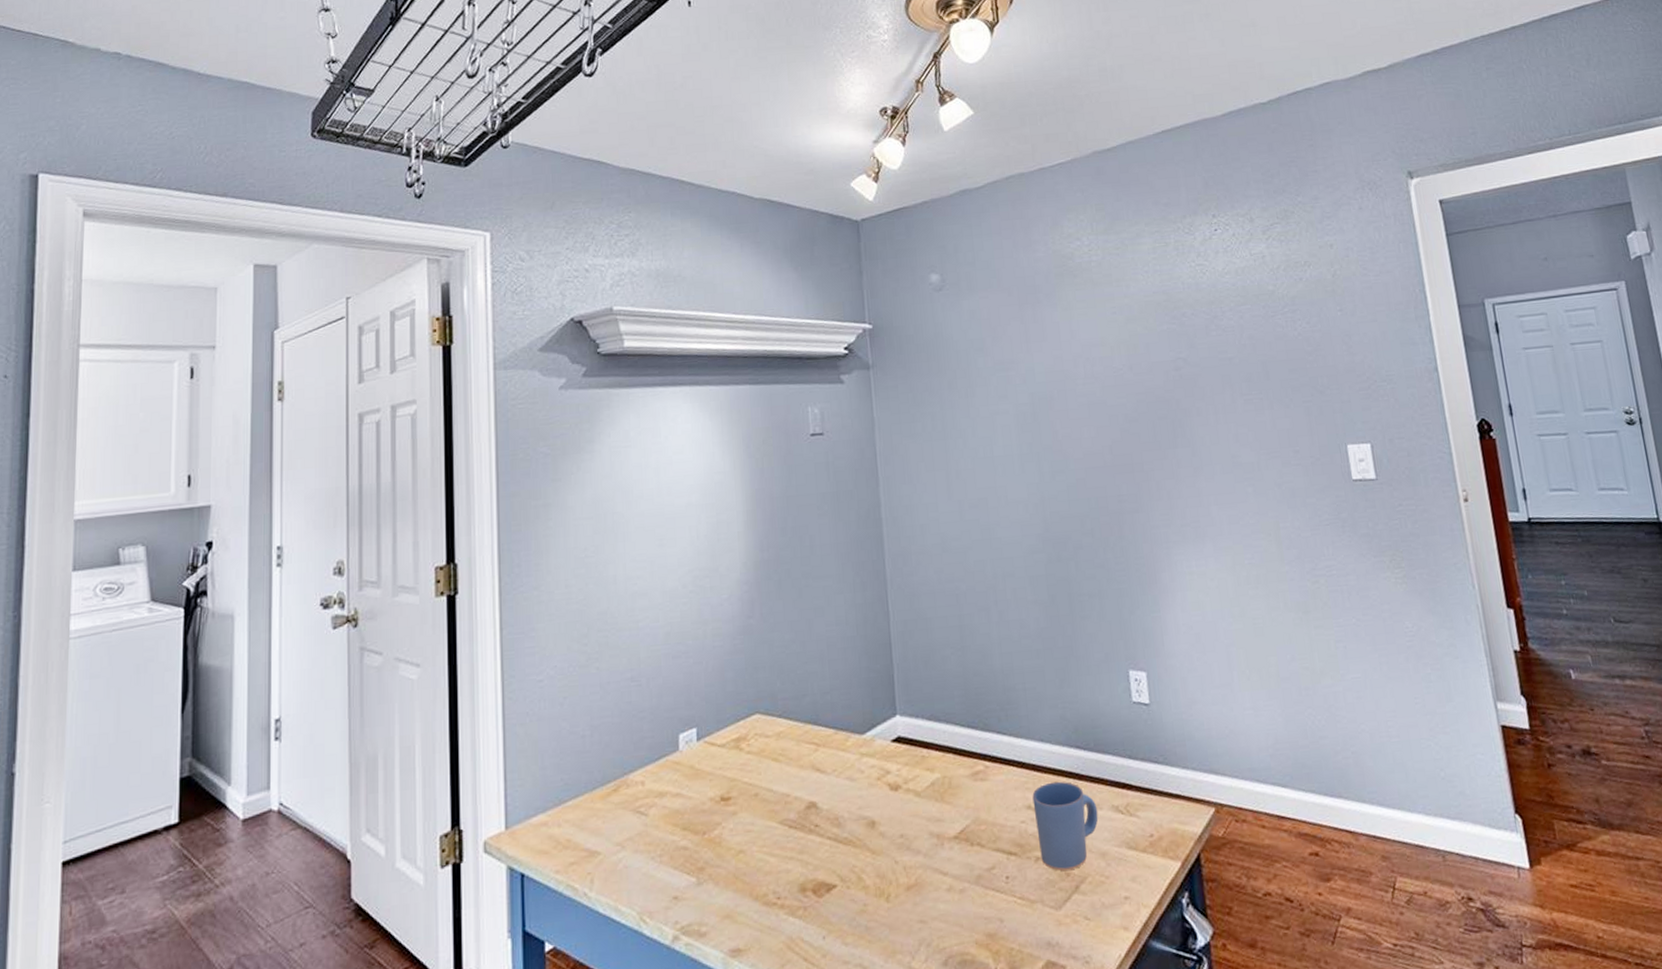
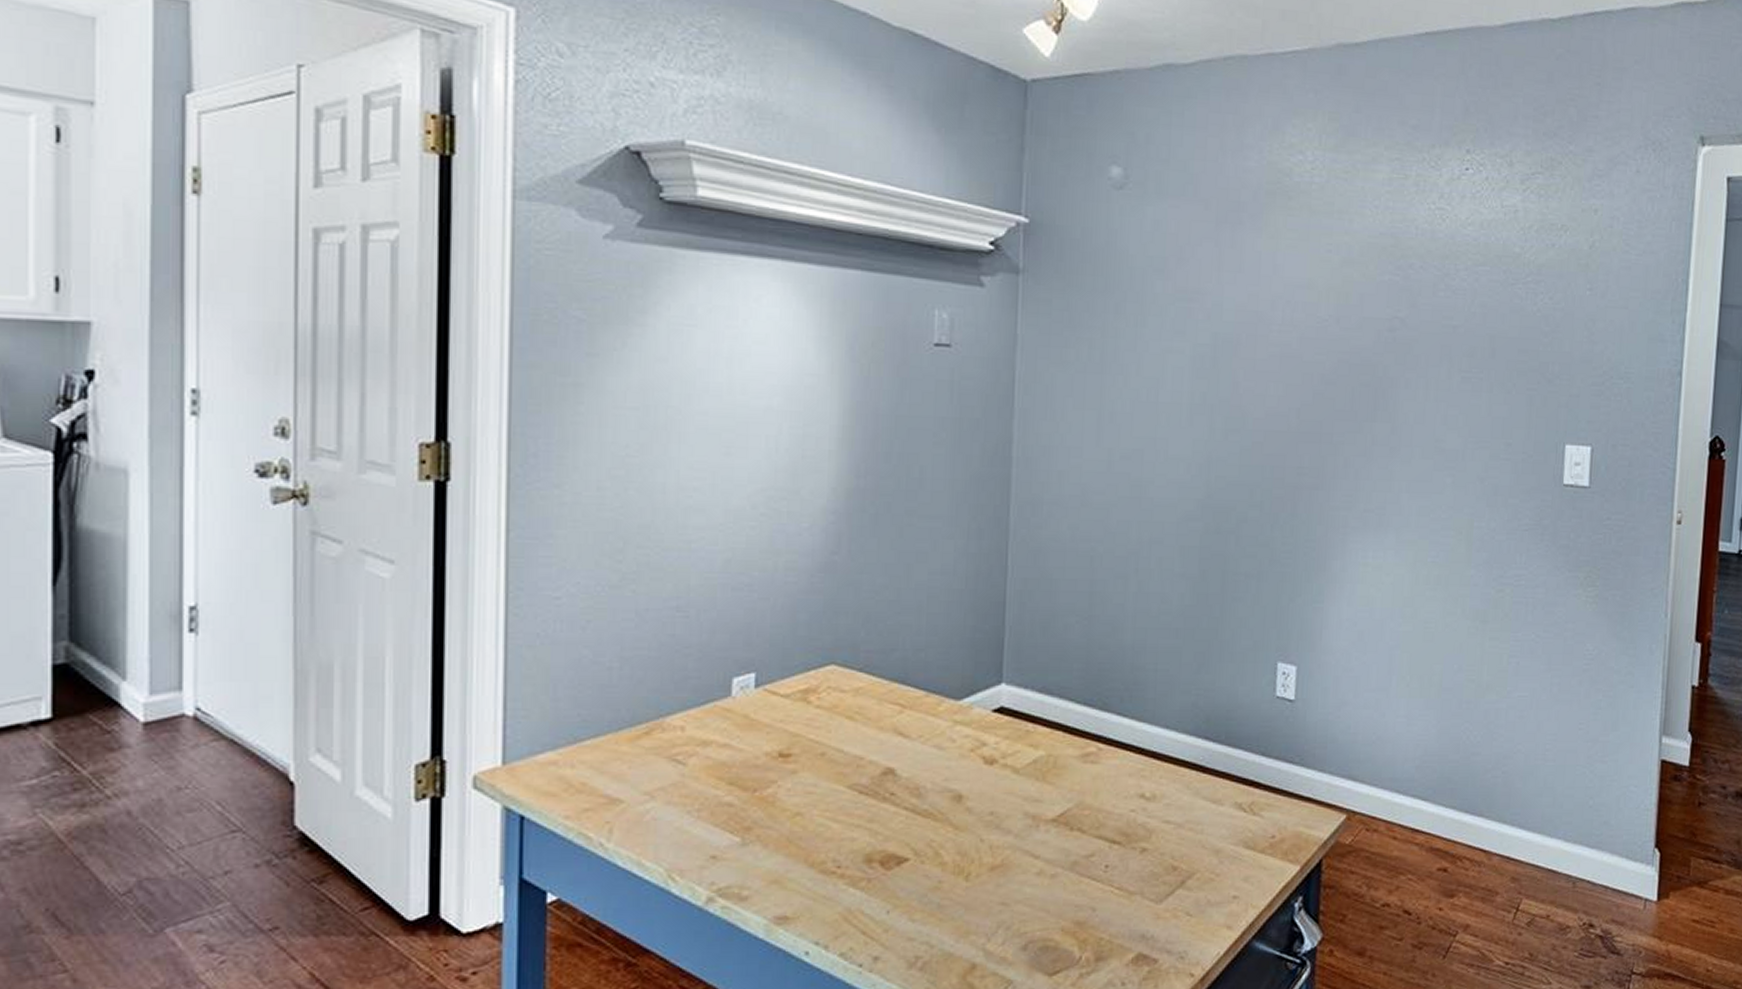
mug: present [1032,781,1099,872] -> none [1147,772,1218,865]

